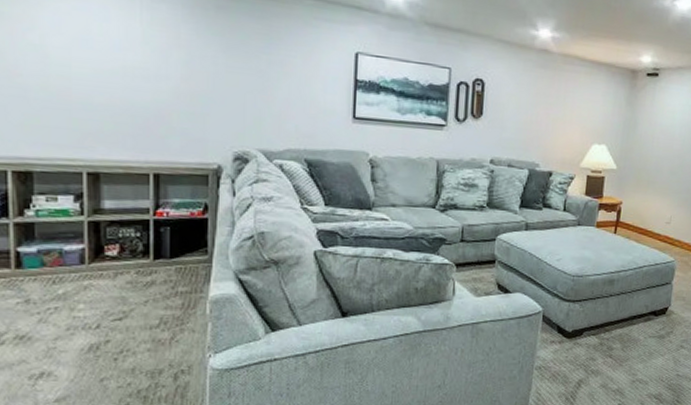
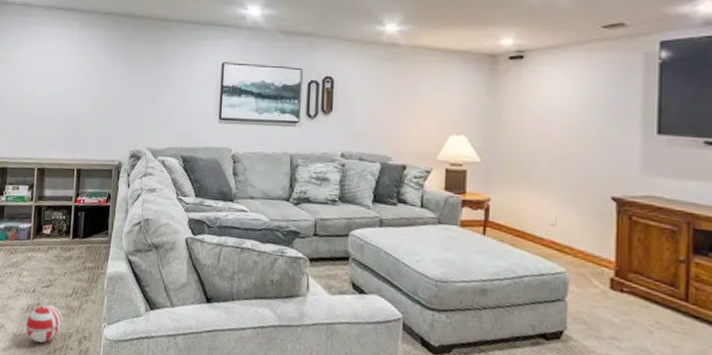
ball: none [89,341,147,385] -> present [25,304,63,343]

